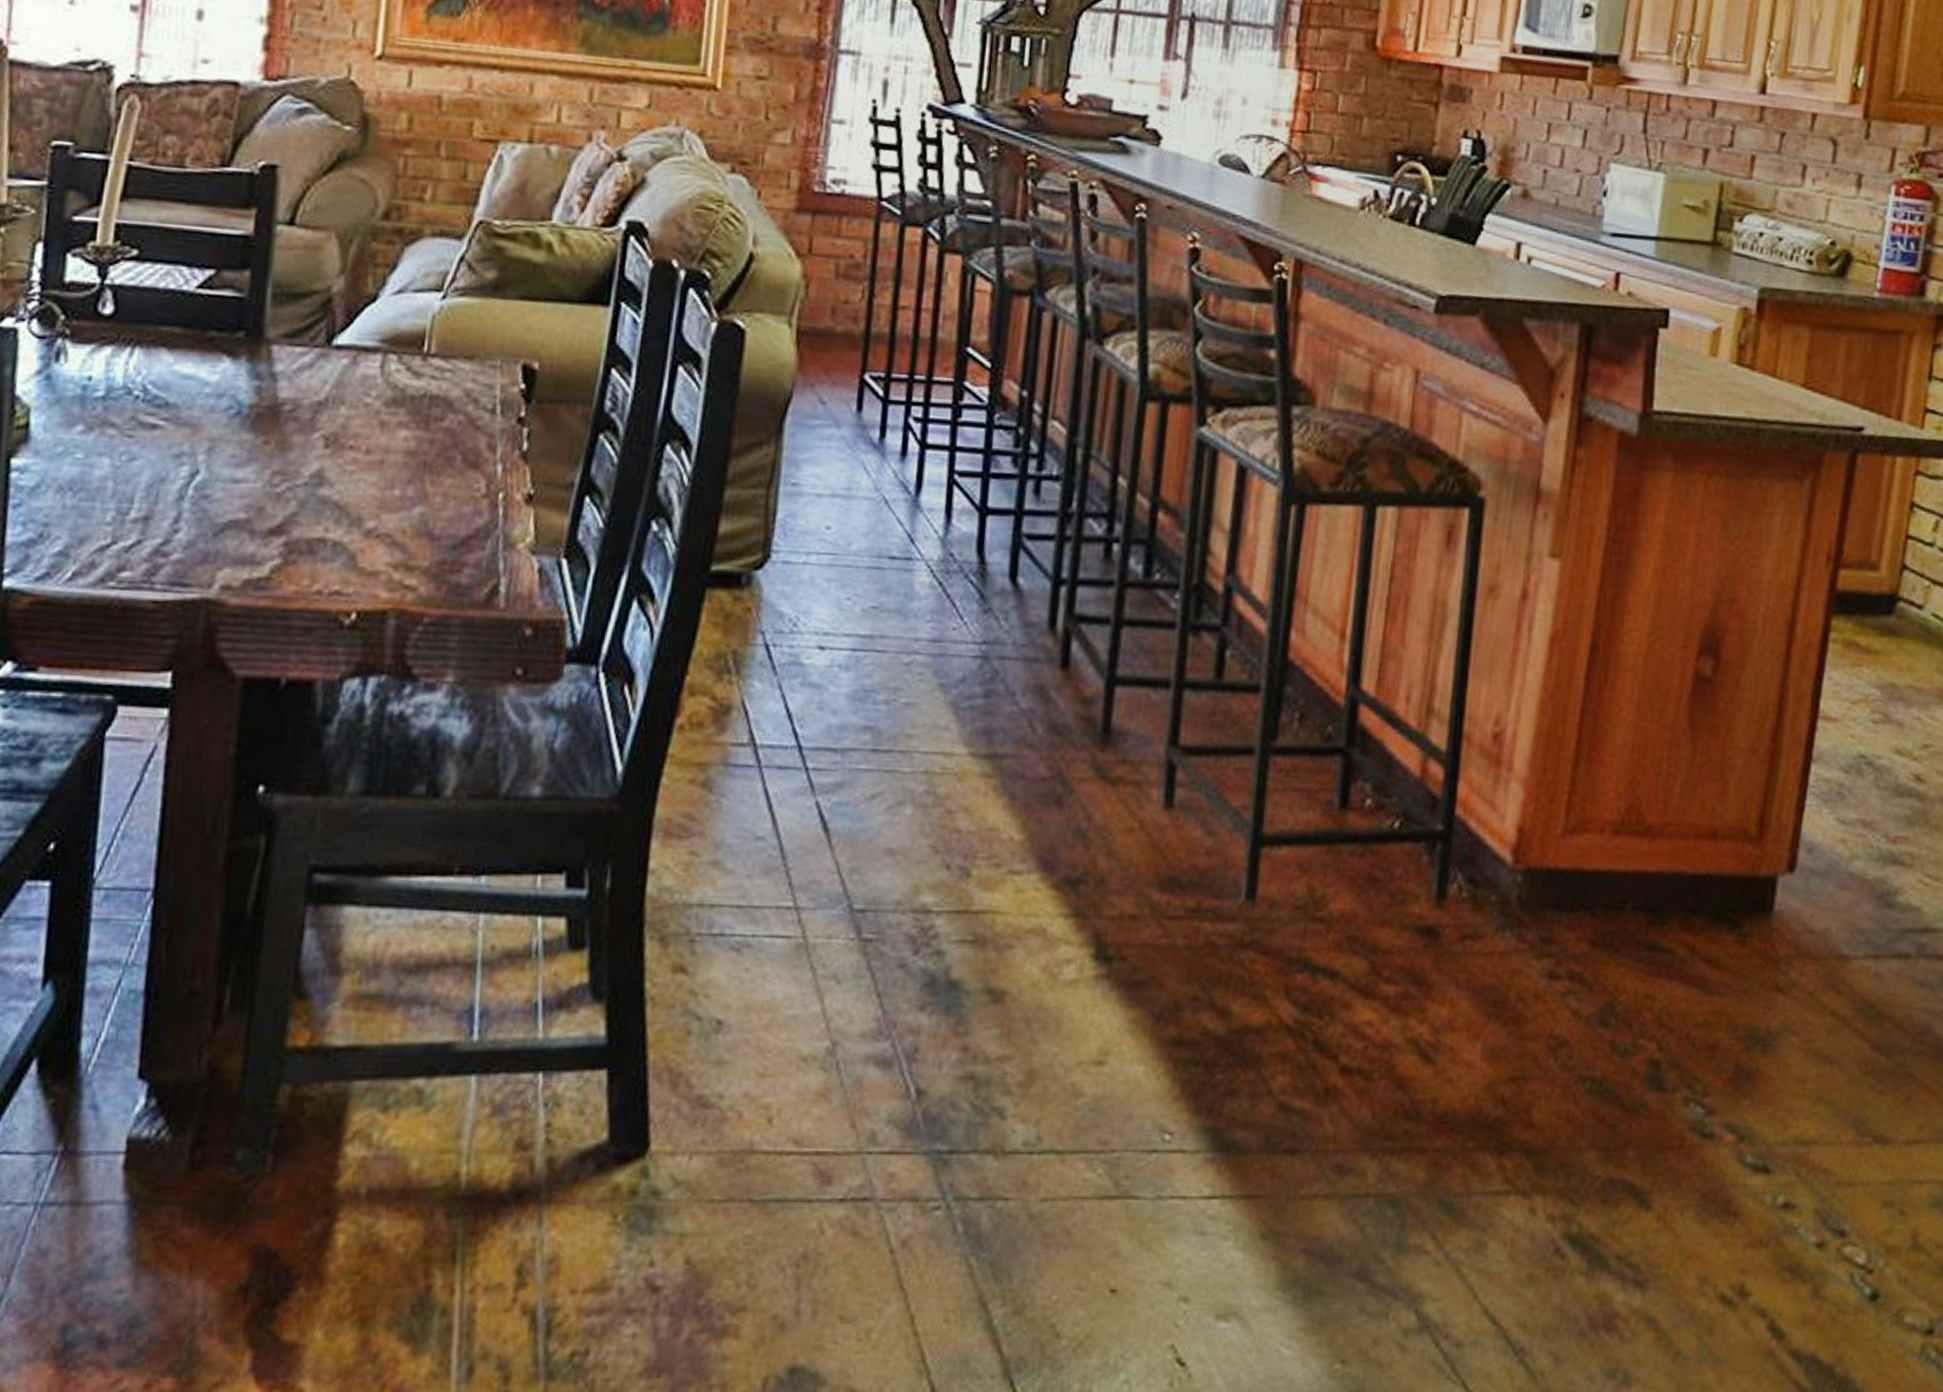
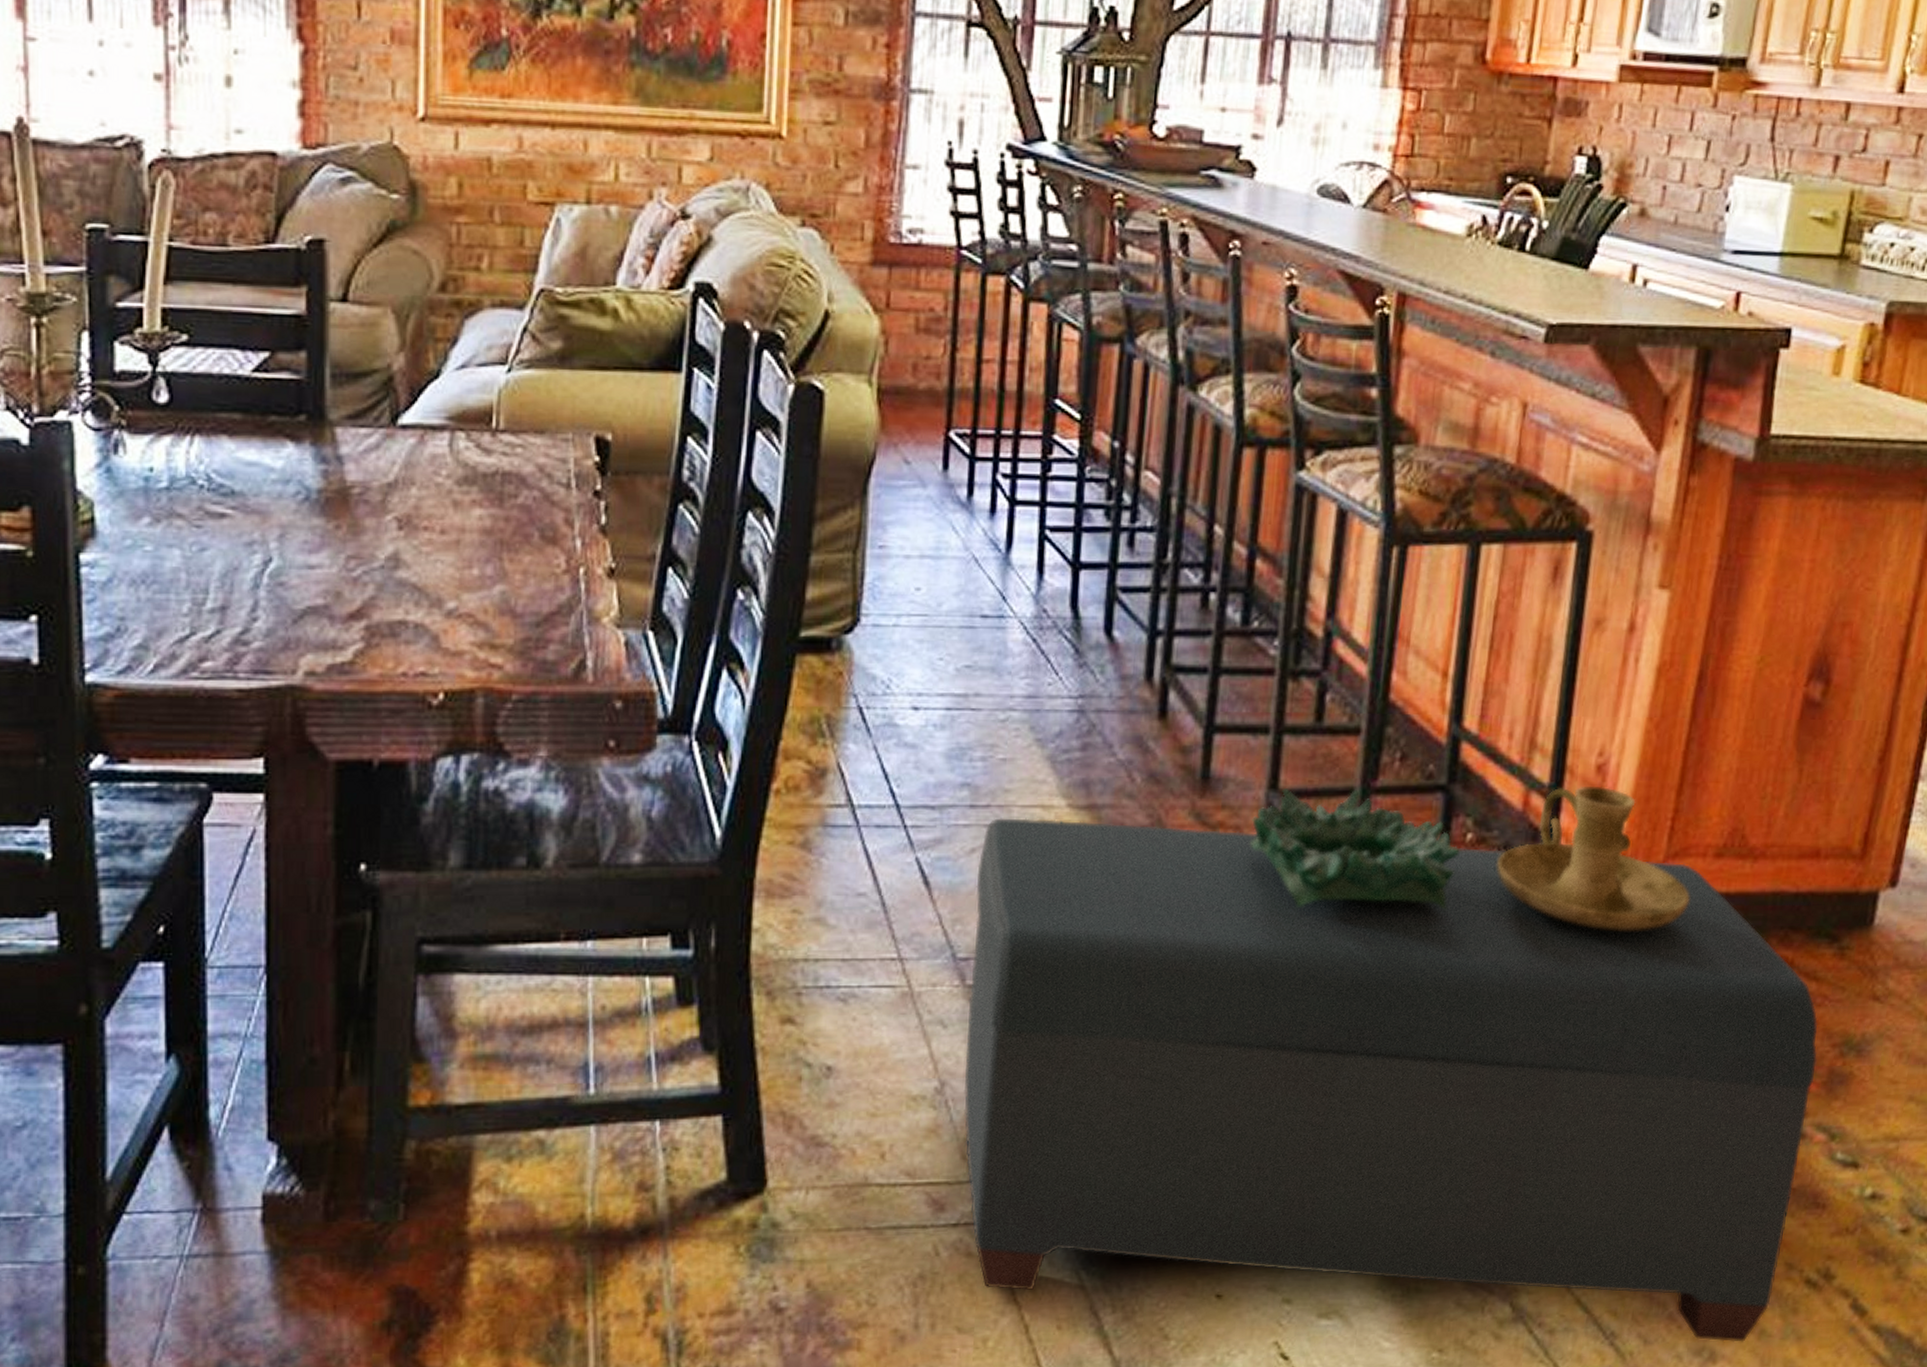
bench: none [854,763,1723,1364] -> present [963,818,1818,1342]
decorative bowl: none [1150,745,1359,878] -> present [1250,788,1460,910]
candle holder: none [1396,754,1589,908] -> present [1497,785,1690,930]

